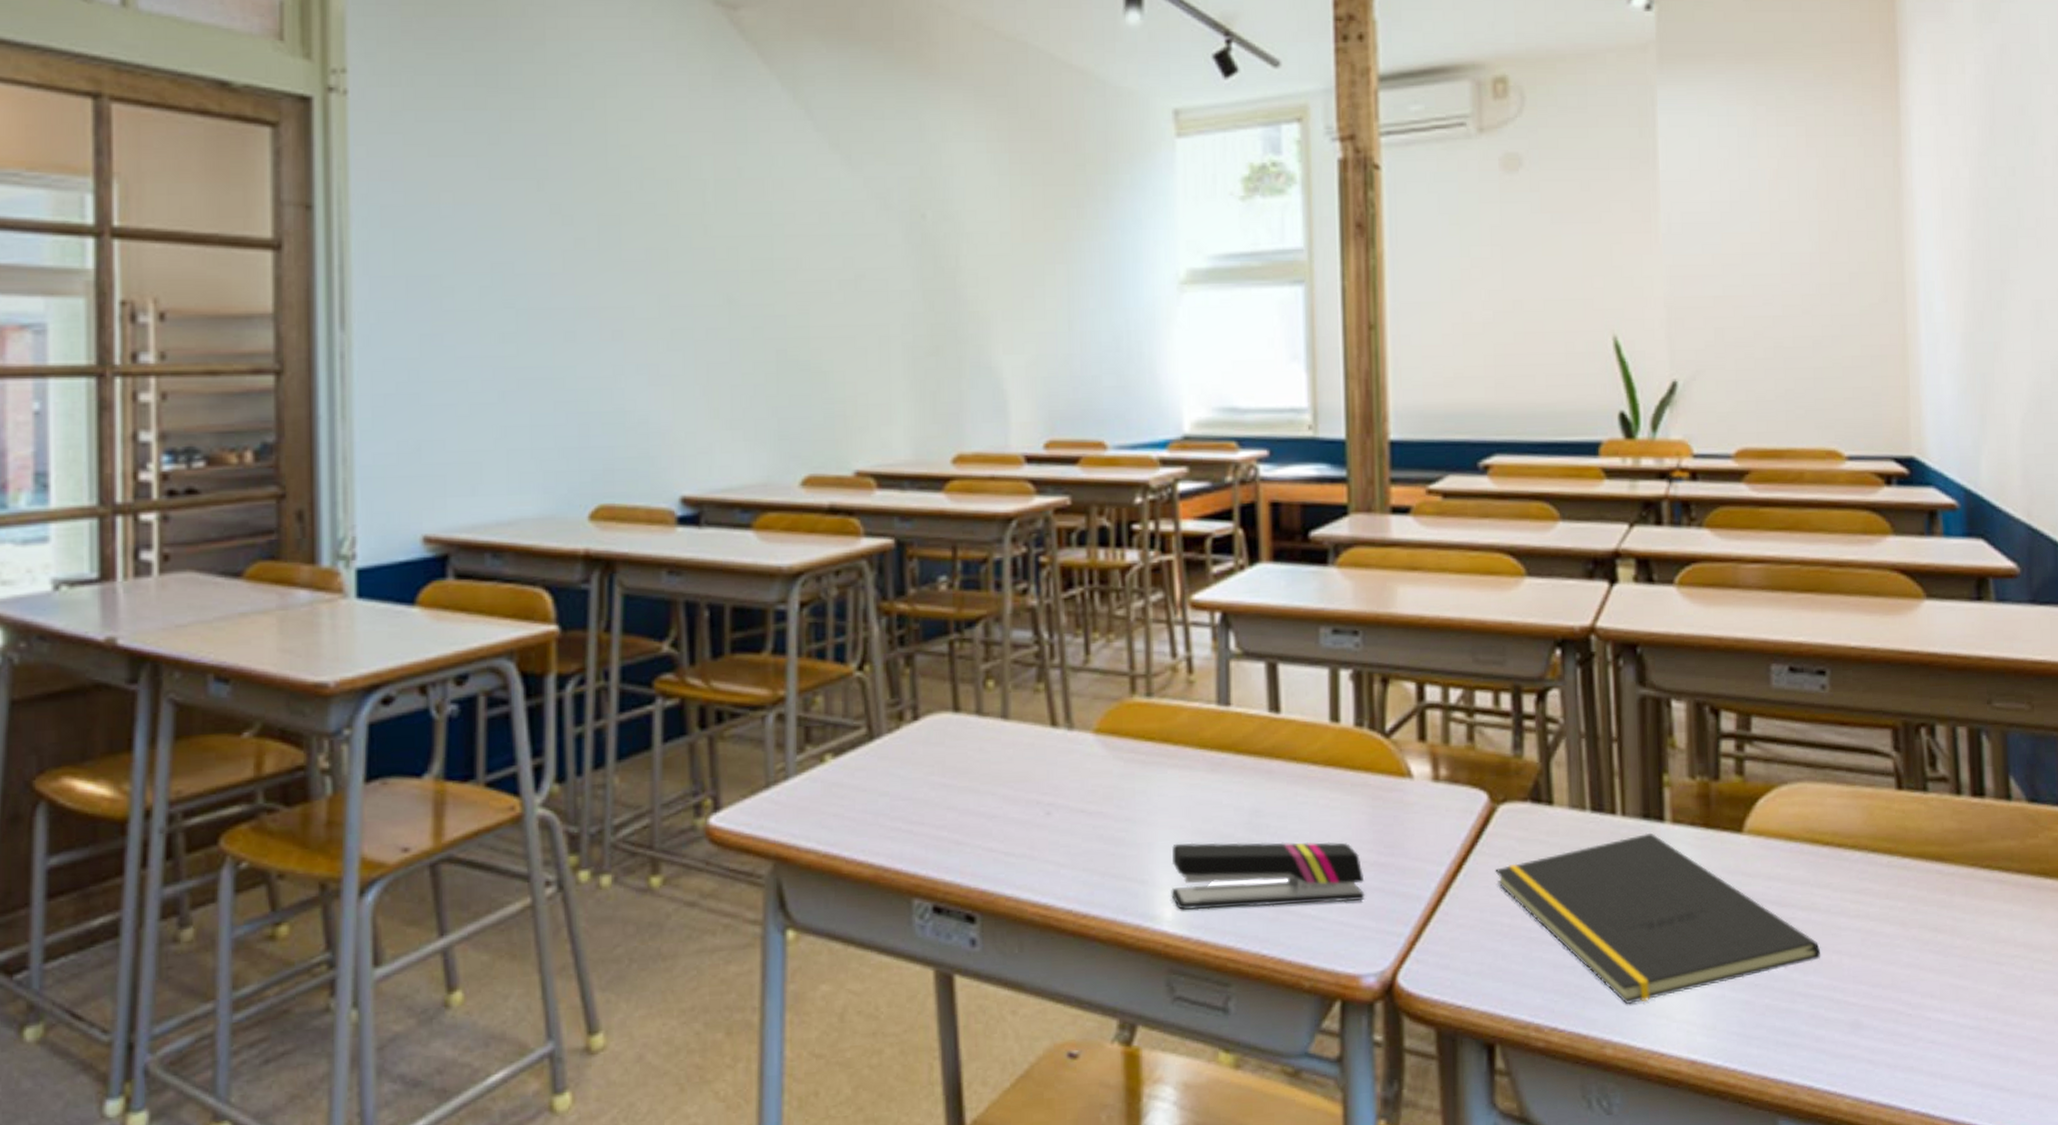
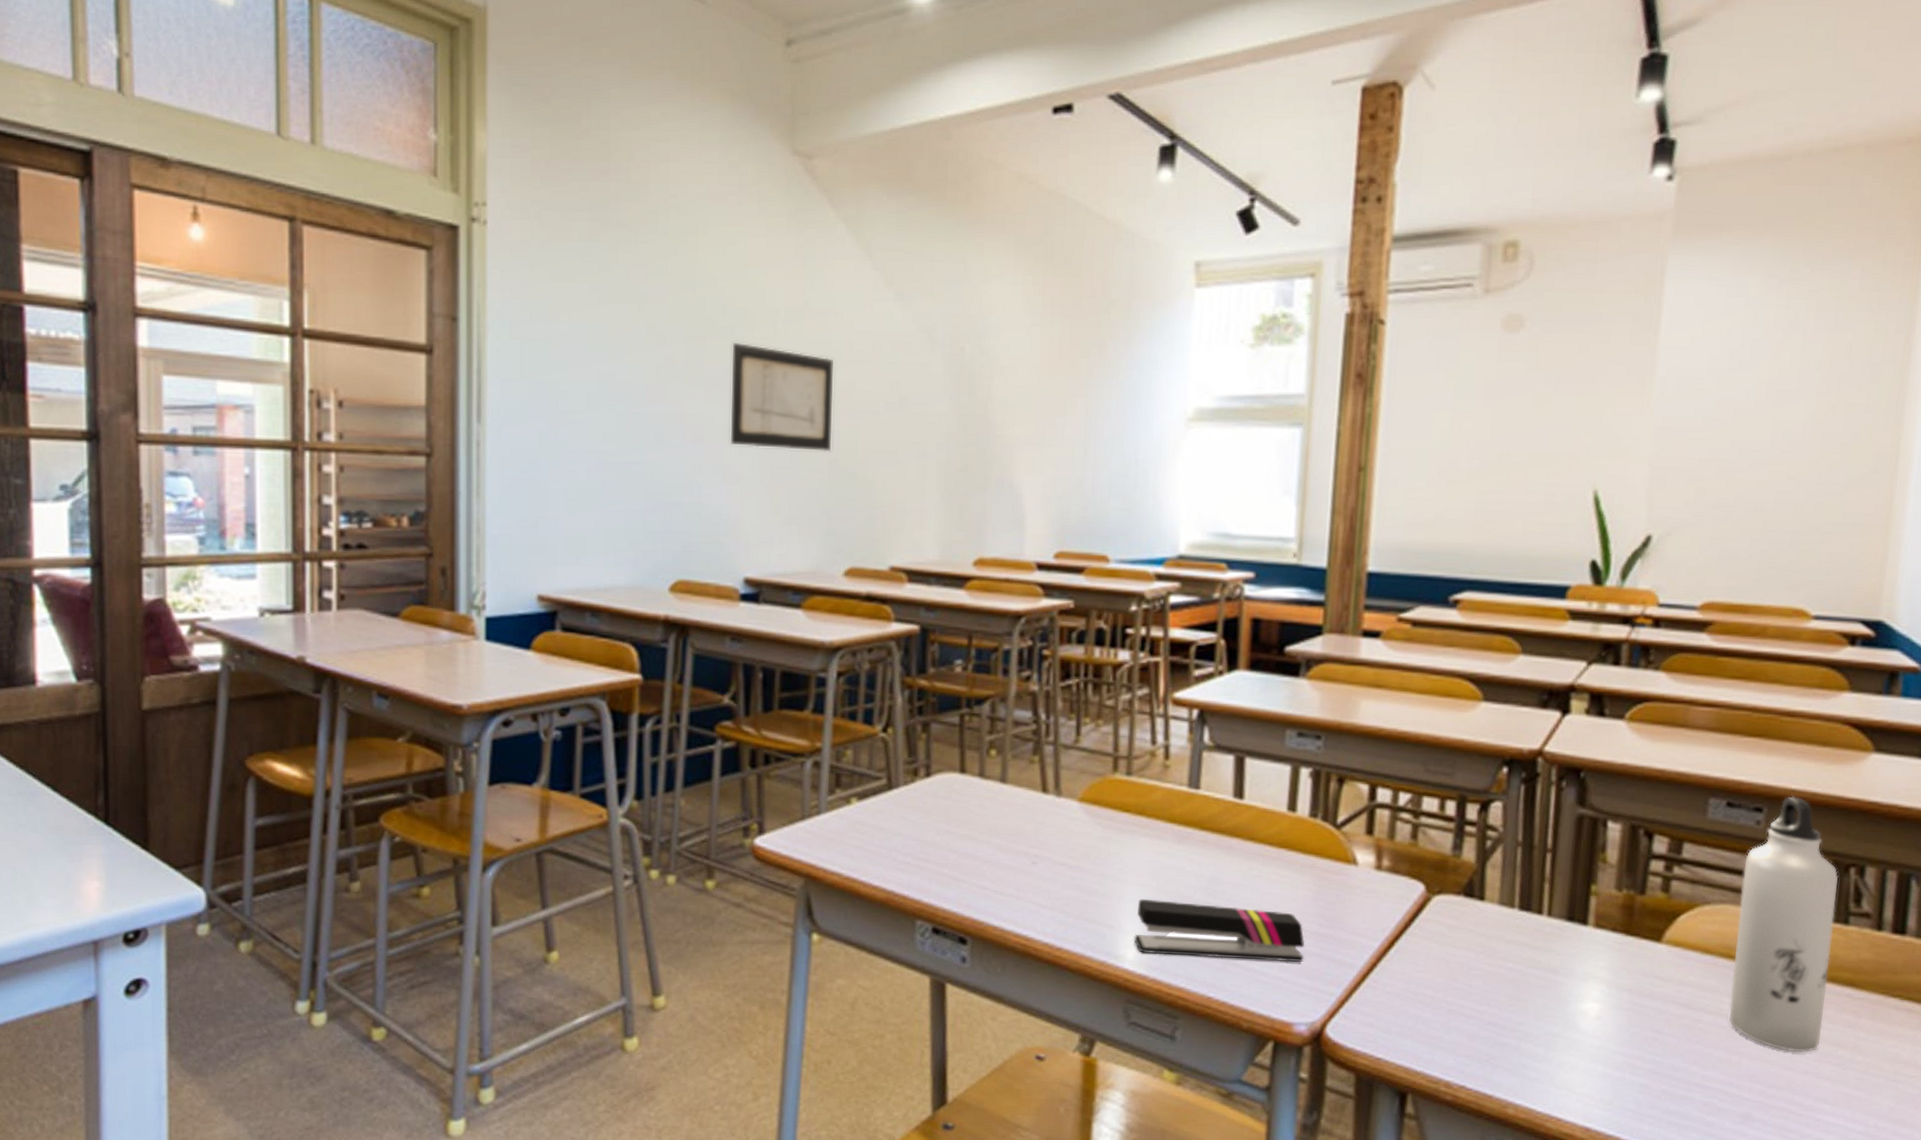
wall art: none [653,219,777,342] -> present [731,342,833,452]
notepad: present [1495,832,1821,1004] -> none [1424,933,1722,1075]
water bottle: none [1815,654,1918,944] -> present [1729,796,1839,1053]

